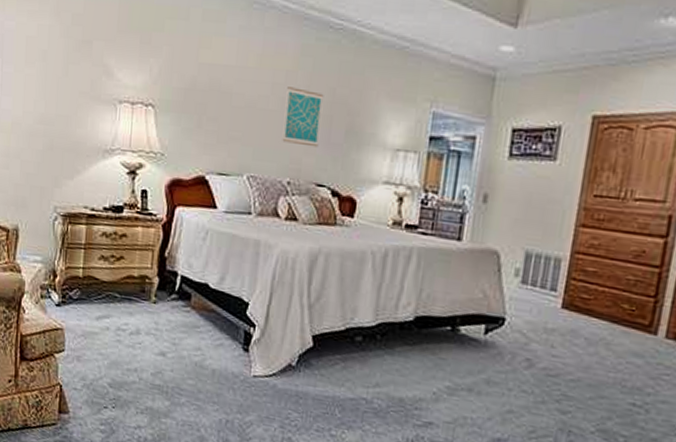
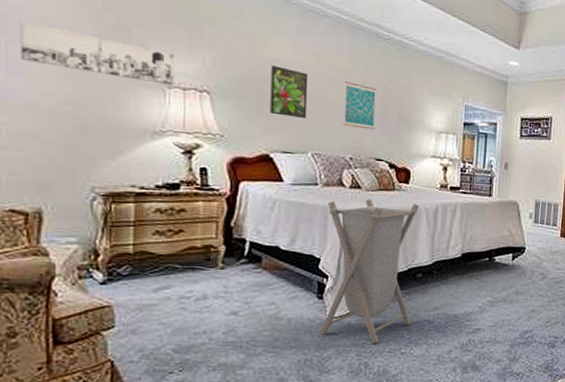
wall art: none [10,42,126,100] -> present [19,21,174,86]
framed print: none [208,72,250,133] -> present [270,65,309,118]
laundry hamper: none [243,234,365,417] -> present [320,199,419,344]

